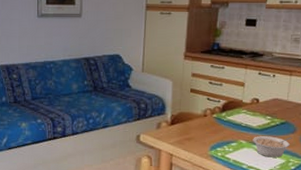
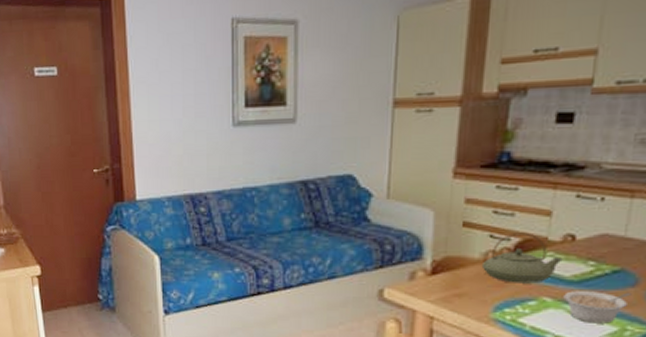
teapot: none [202,97,252,131] -> present [481,232,563,284]

